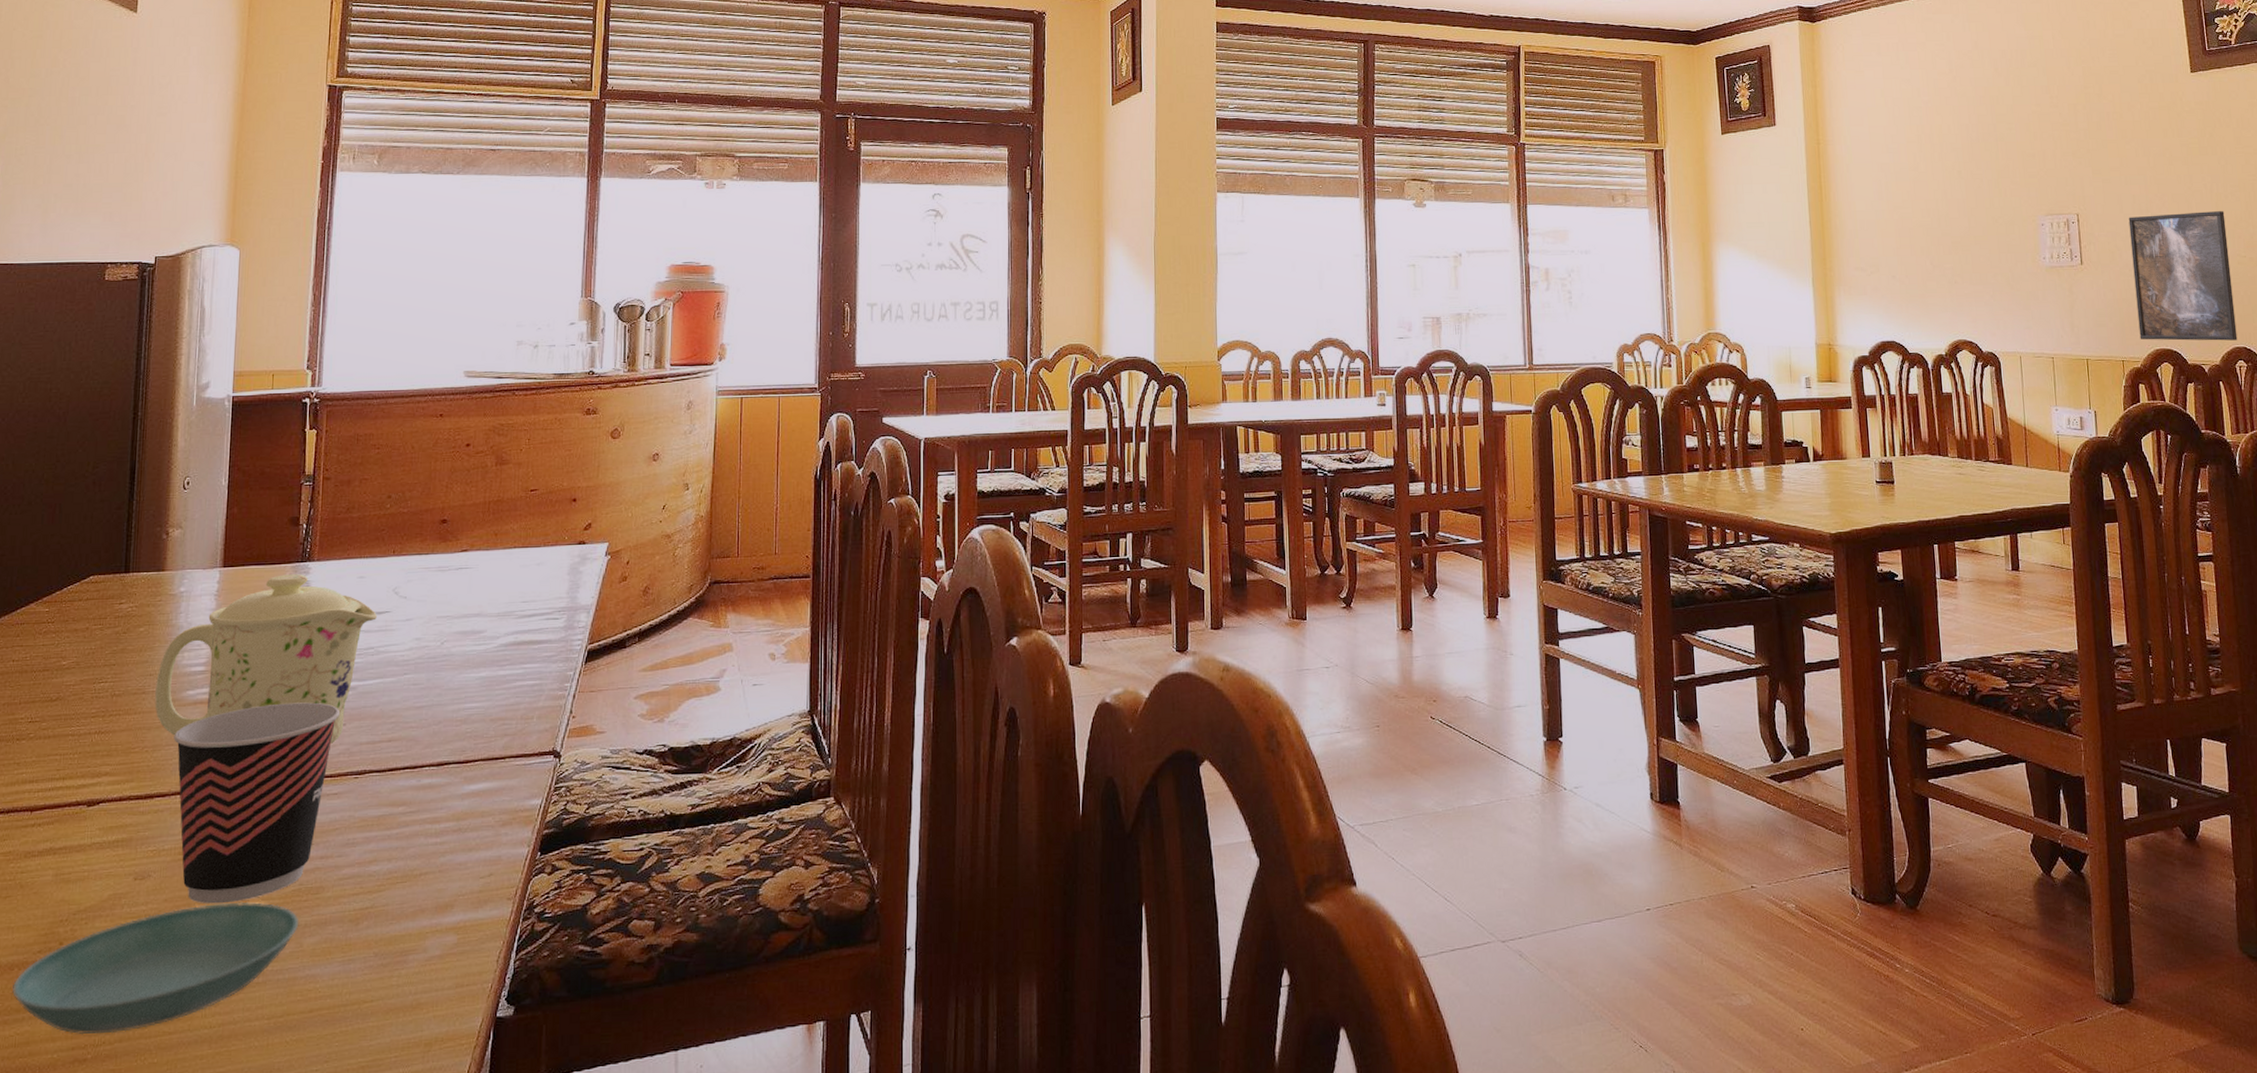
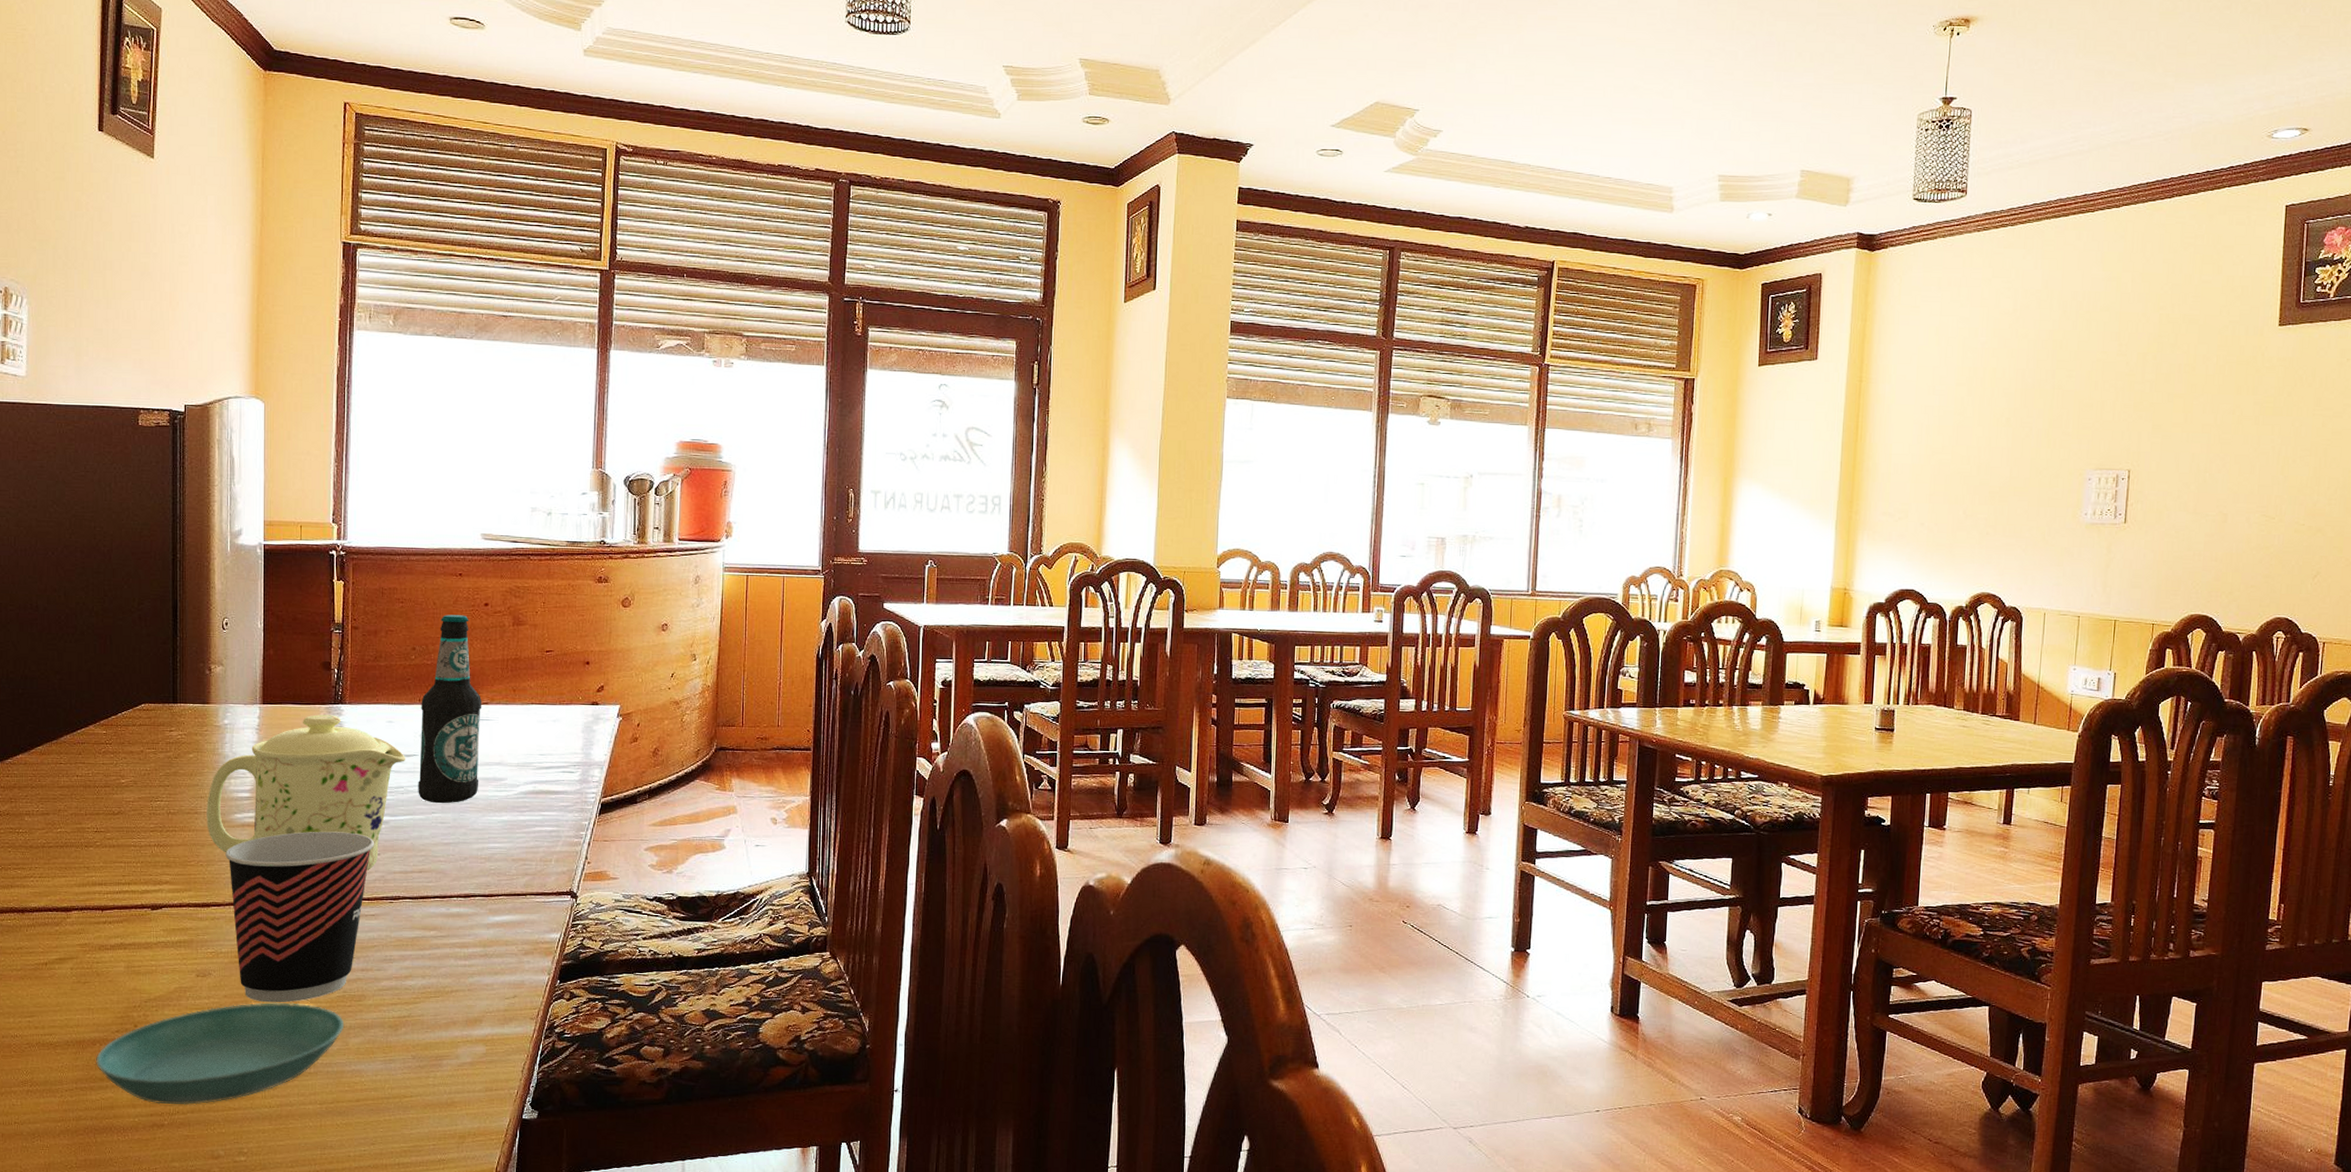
bottle: none [389,458,461,664] -> present [418,614,481,804]
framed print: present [2128,211,2238,341] -> none [2175,475,2290,611]

